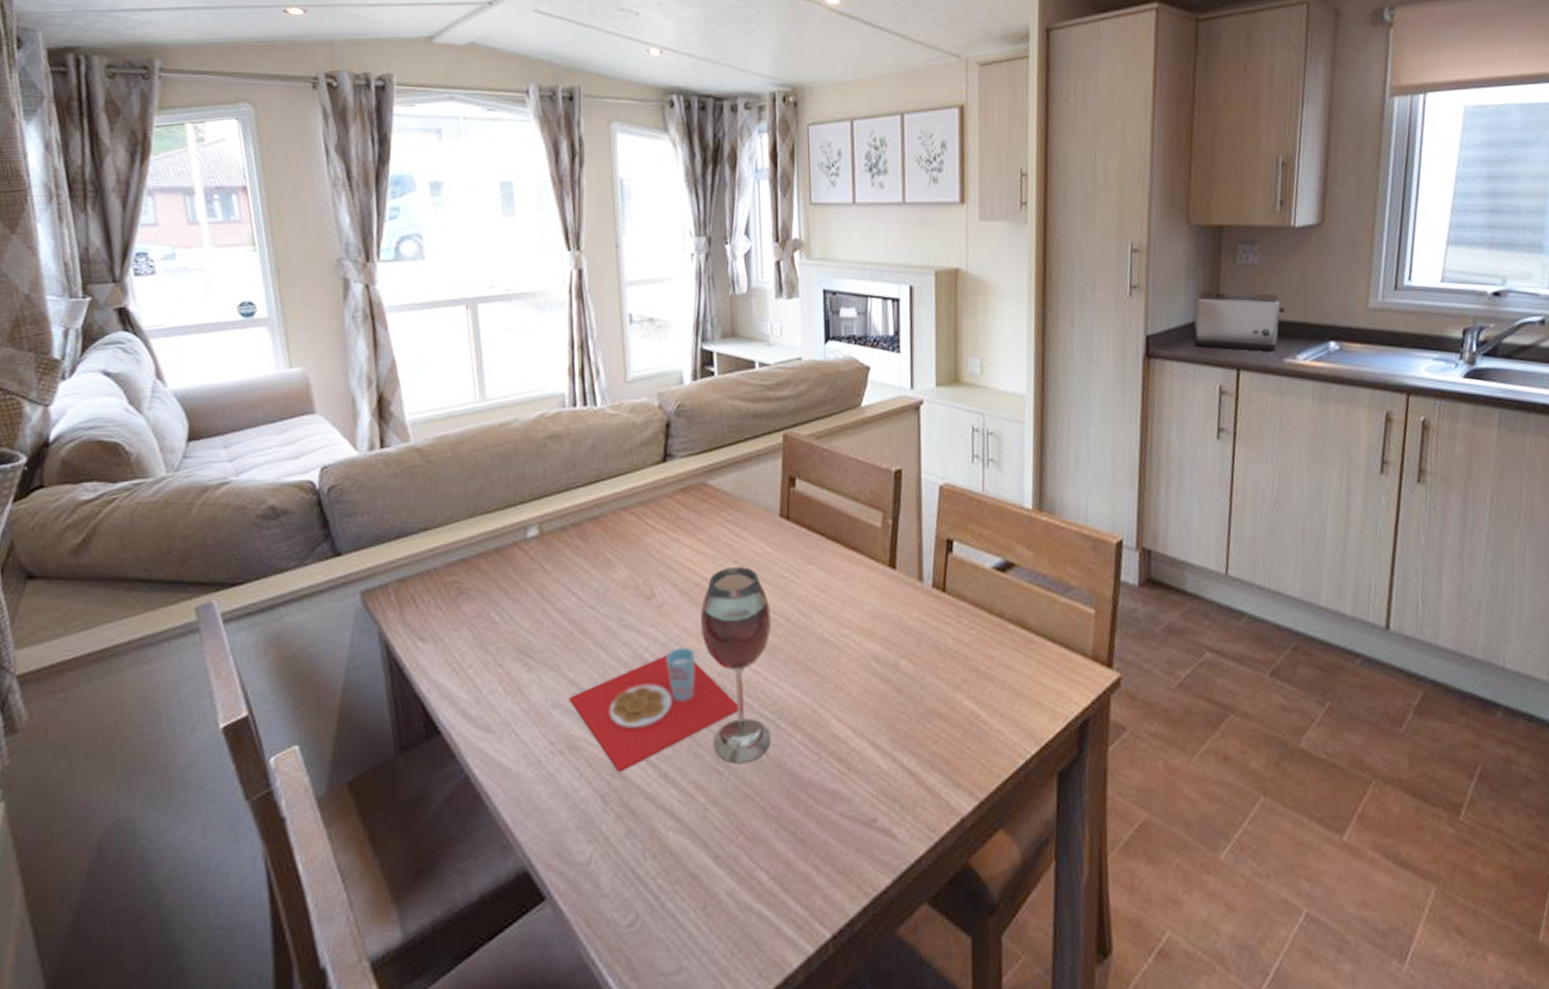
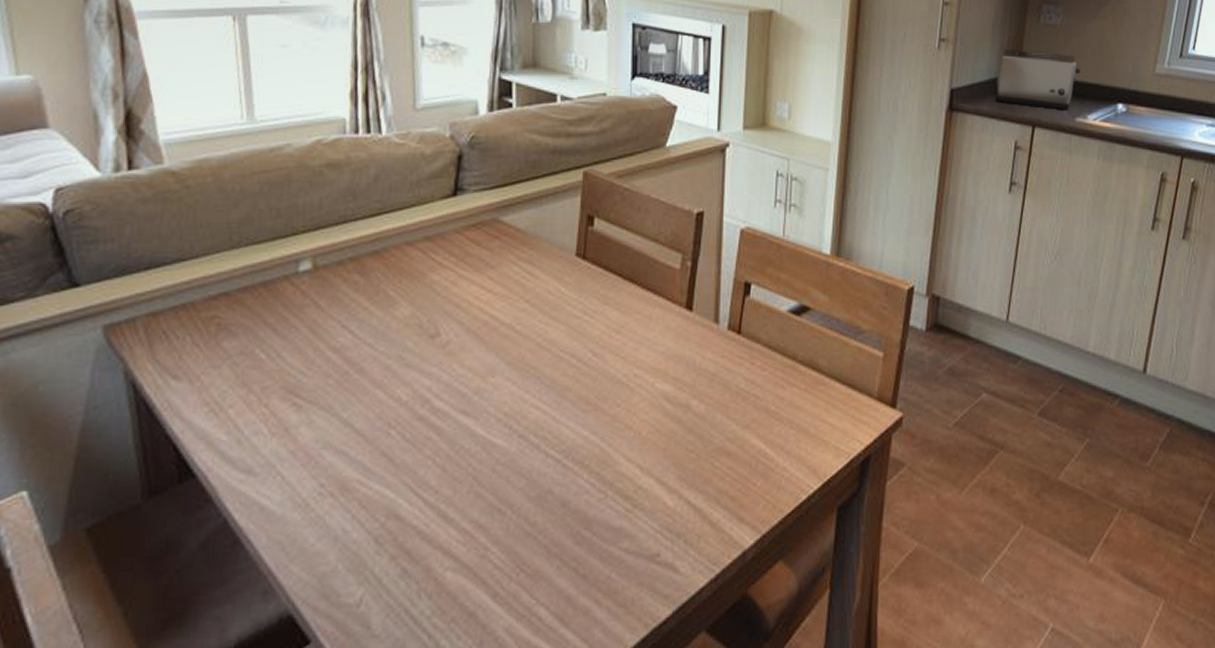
place setting: present [569,647,739,771] -> none [342,386,524,512]
wineglass: present [700,567,771,763] -> none [487,306,562,502]

